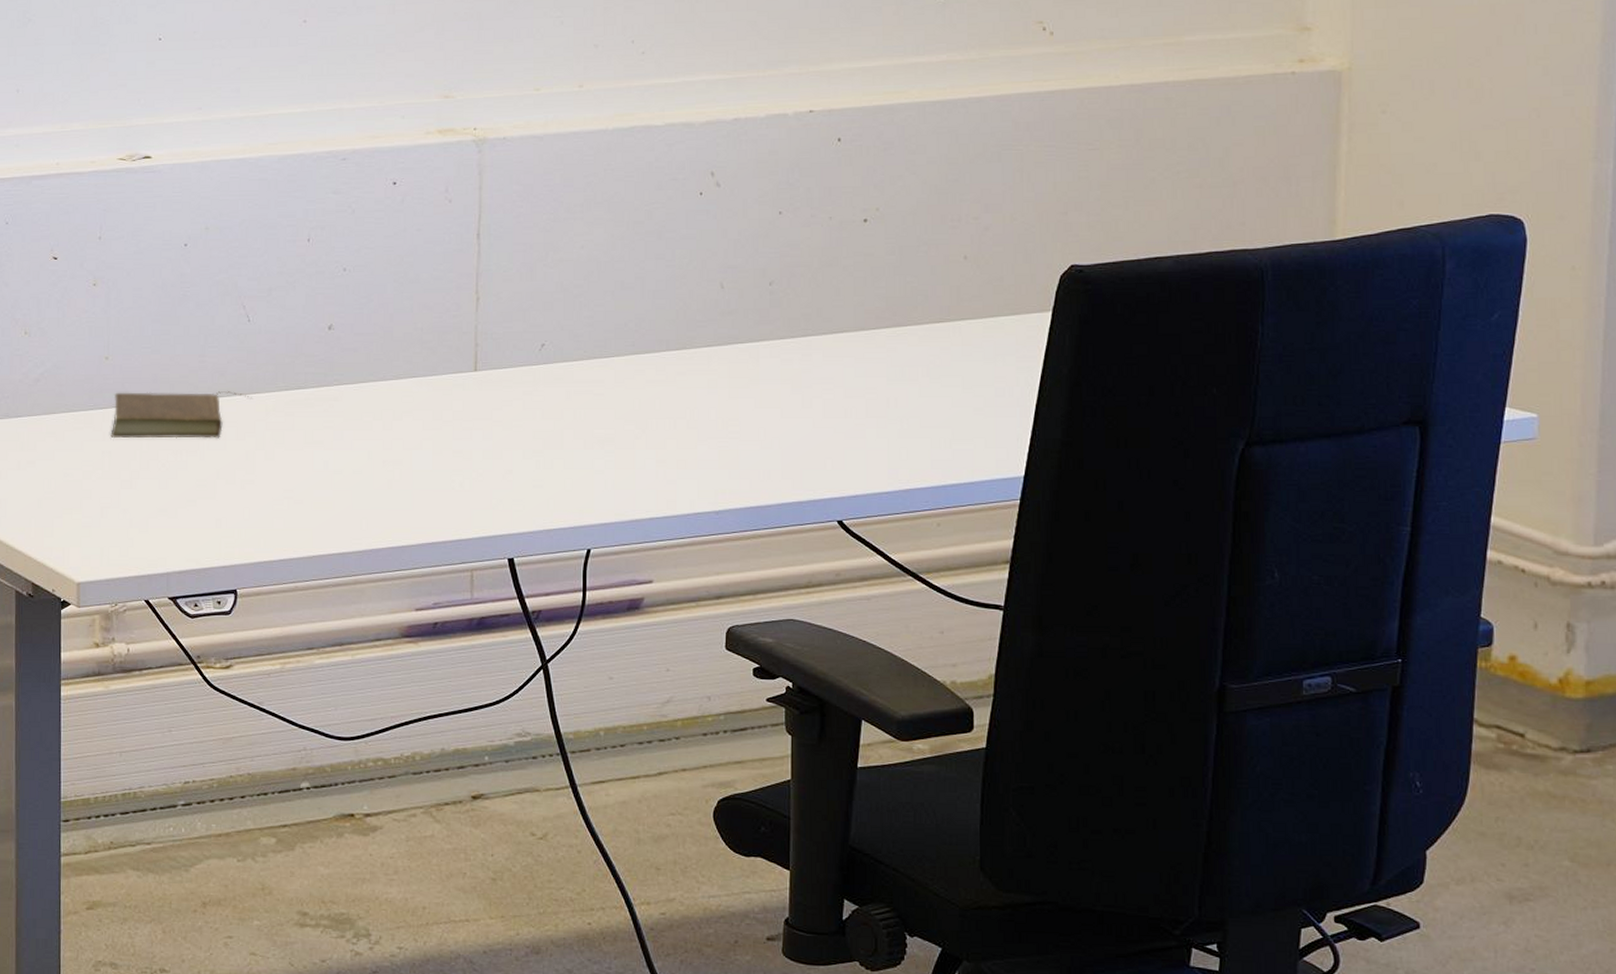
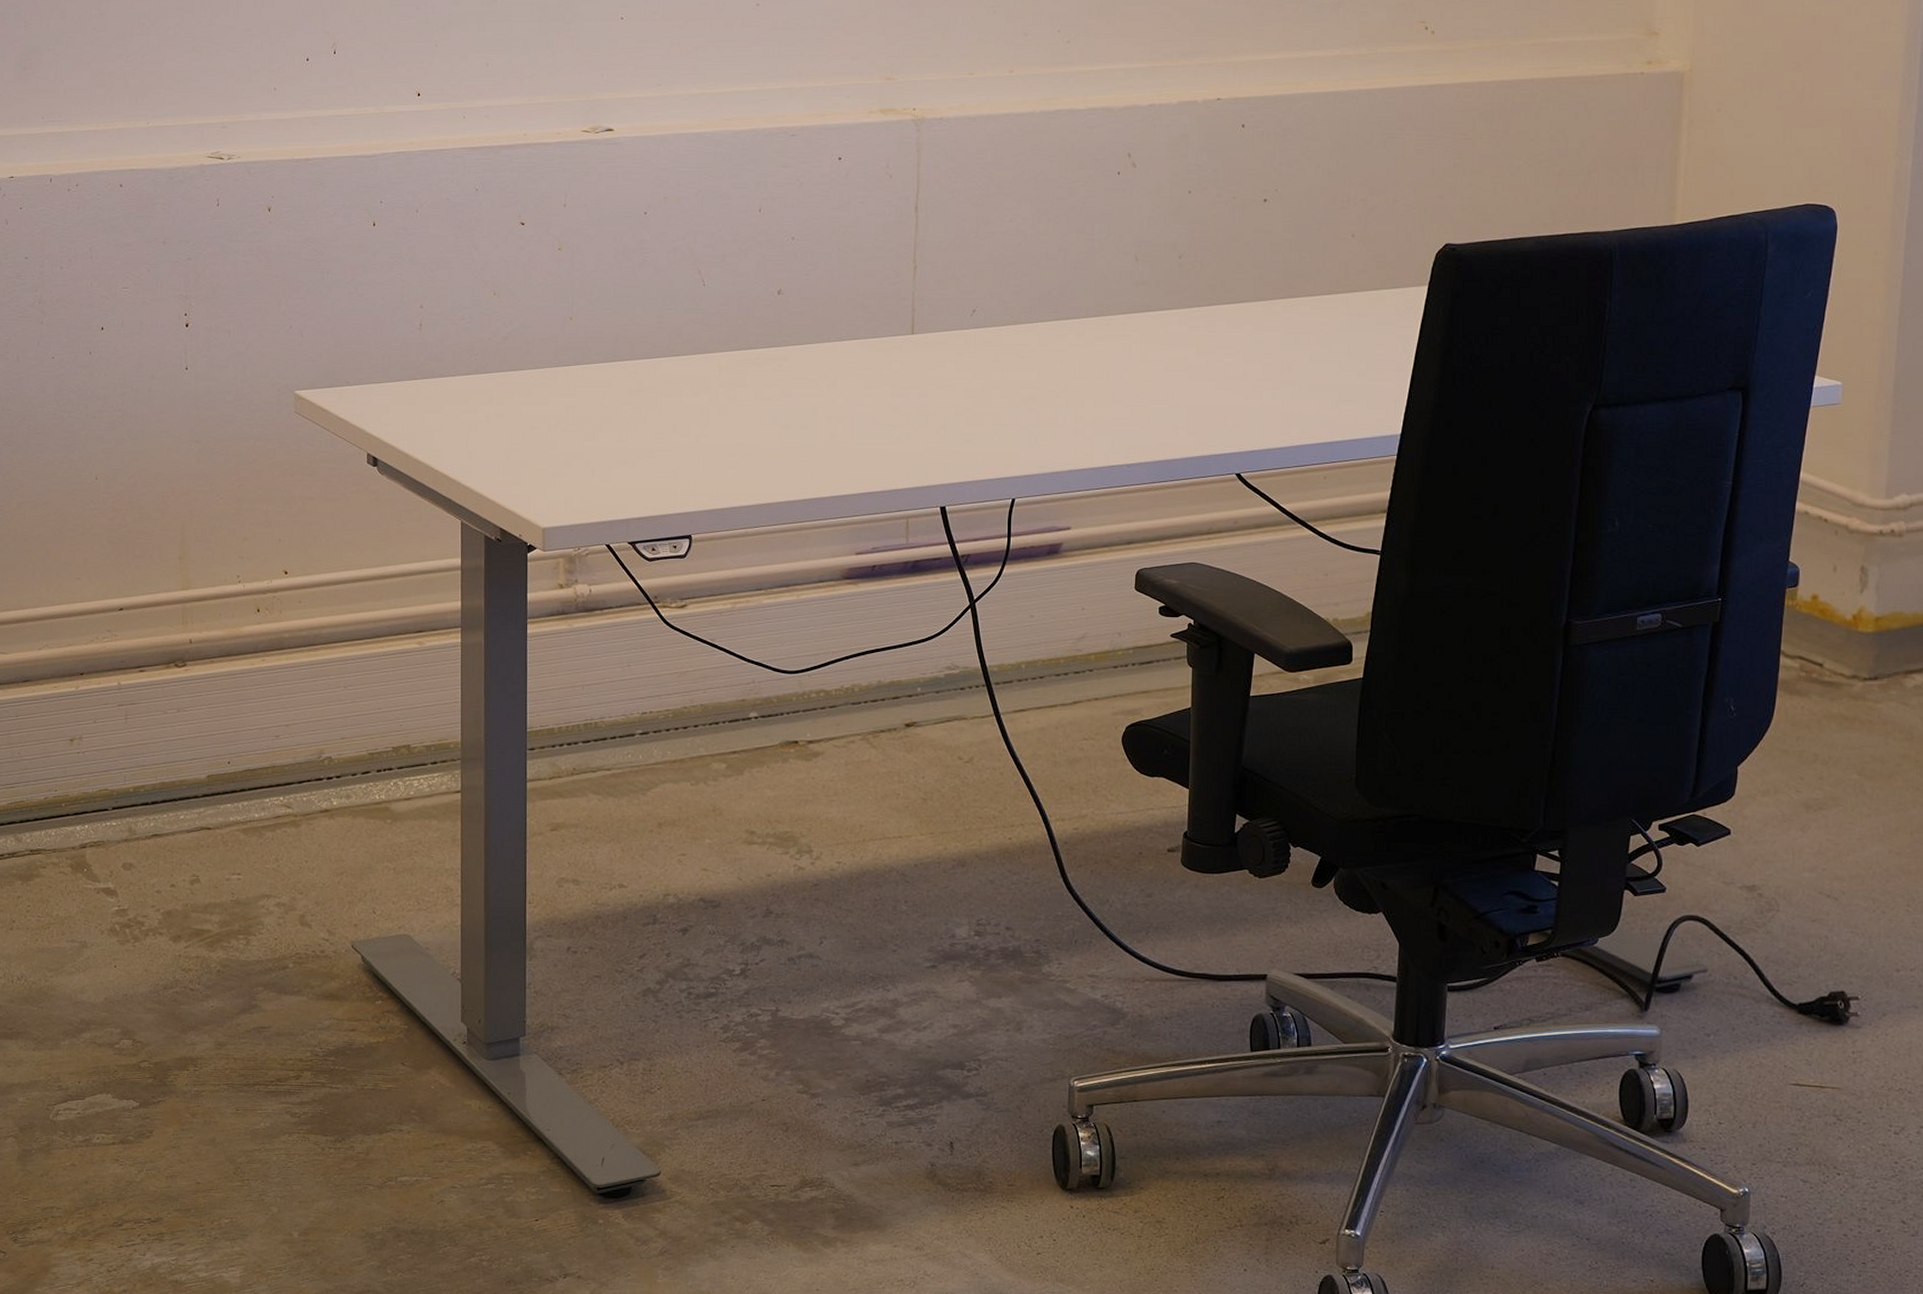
book: present [110,391,252,439] -> none [574,350,707,395]

